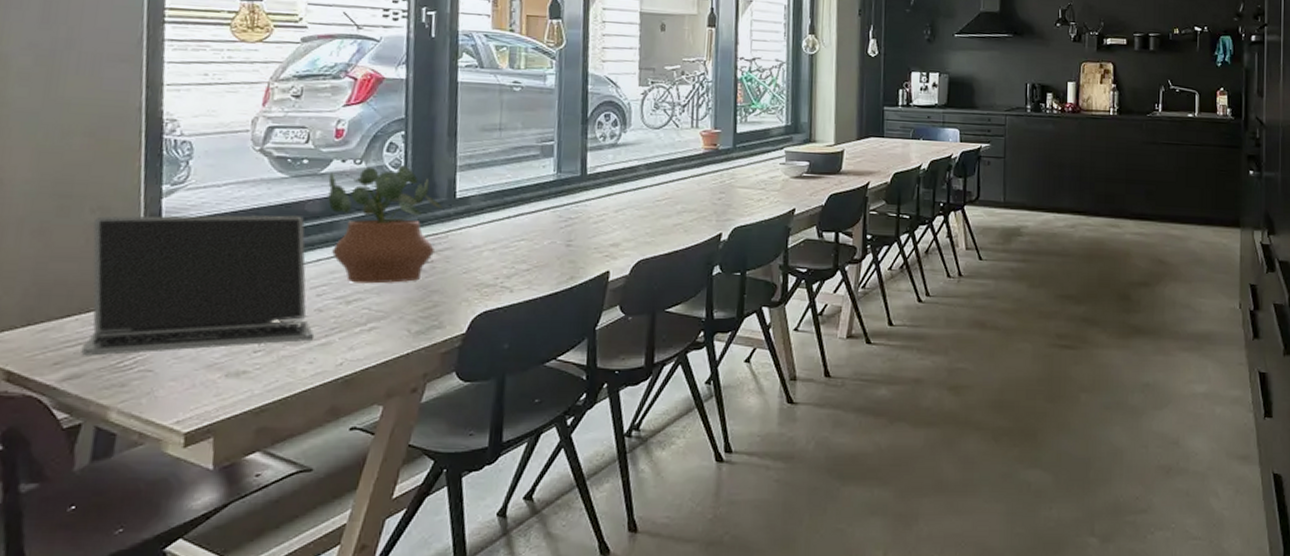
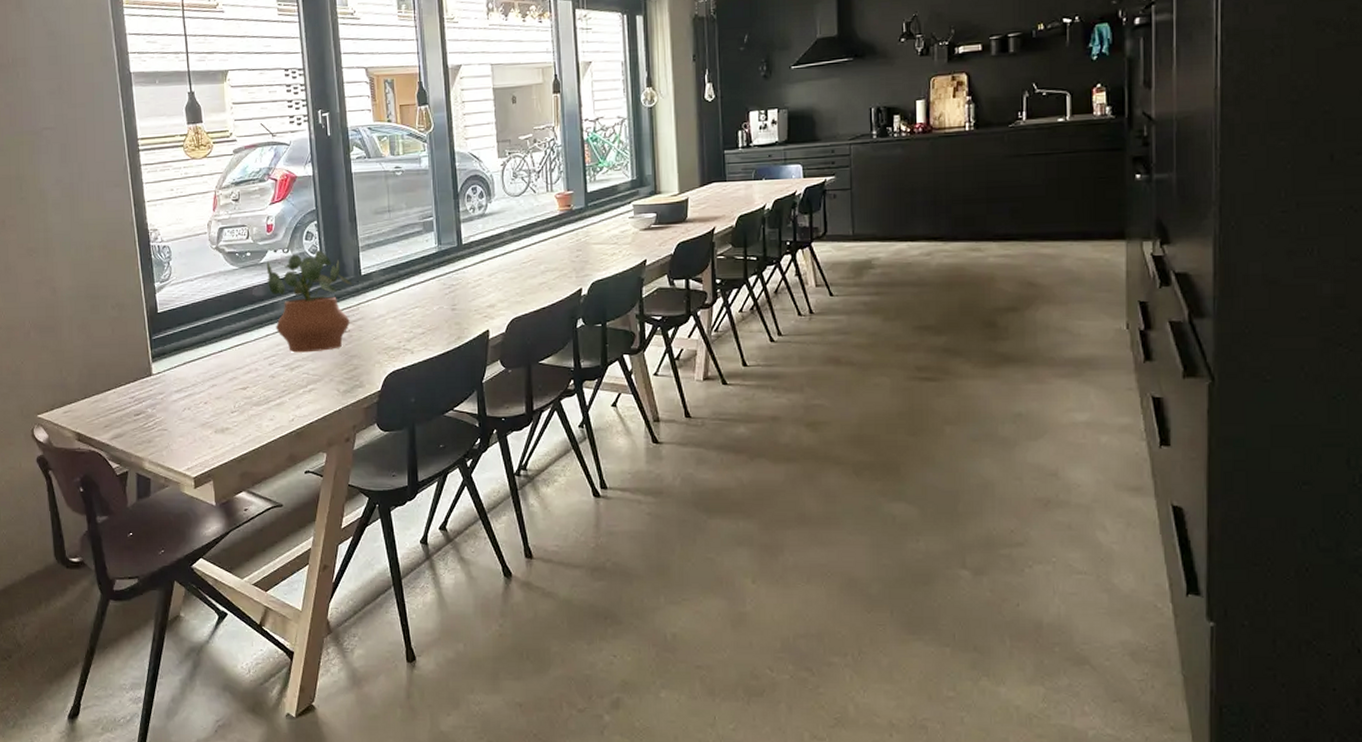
laptop: present [81,215,313,356] -> none [114,300,270,420]

